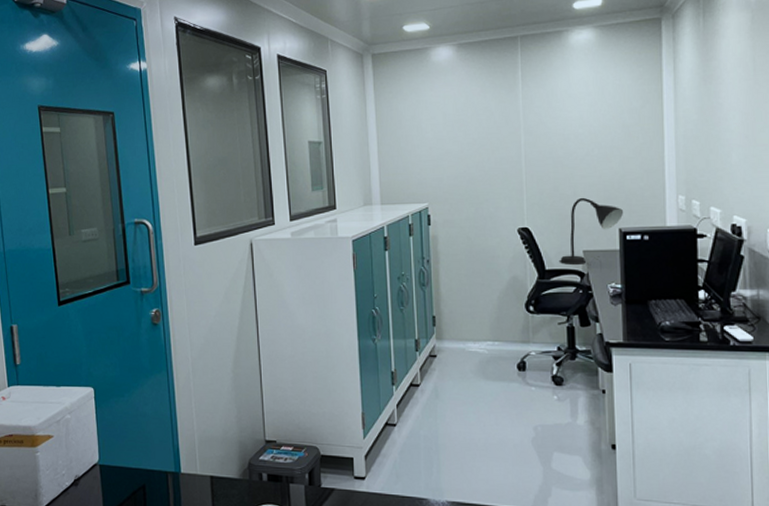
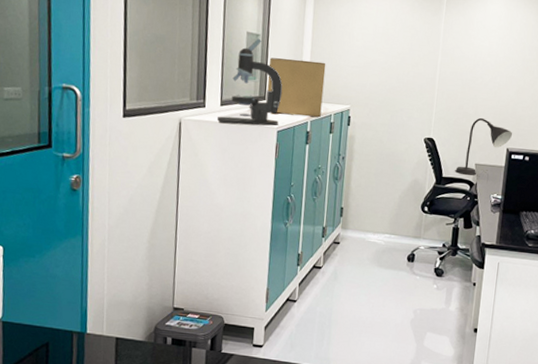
microscope: none [289,146,353,240] -> present [217,38,283,127]
box: none [335,161,397,222] -> present [267,58,326,118]

